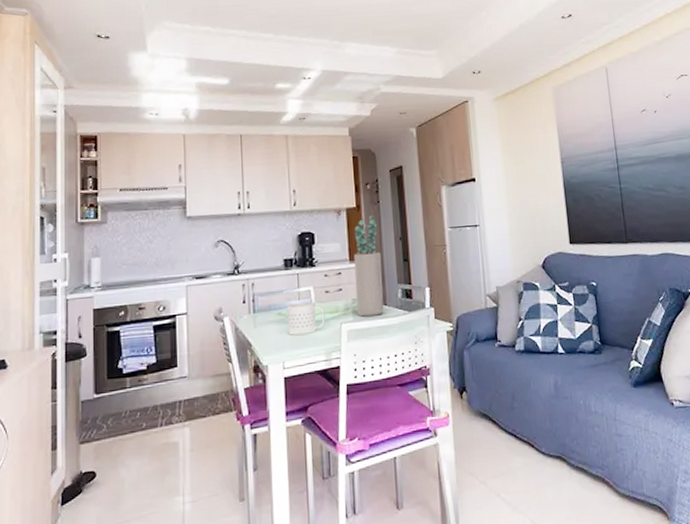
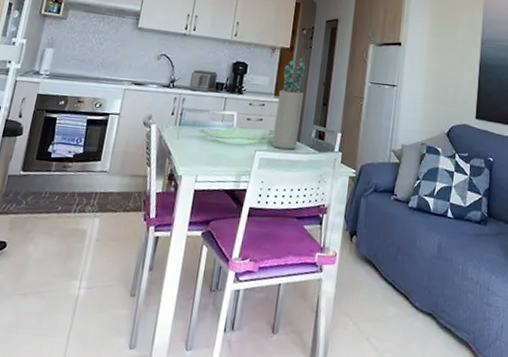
toaster: none [256,248,285,274] -> present [189,69,218,93]
mug: present [286,302,325,336] -> none [206,123,243,155]

